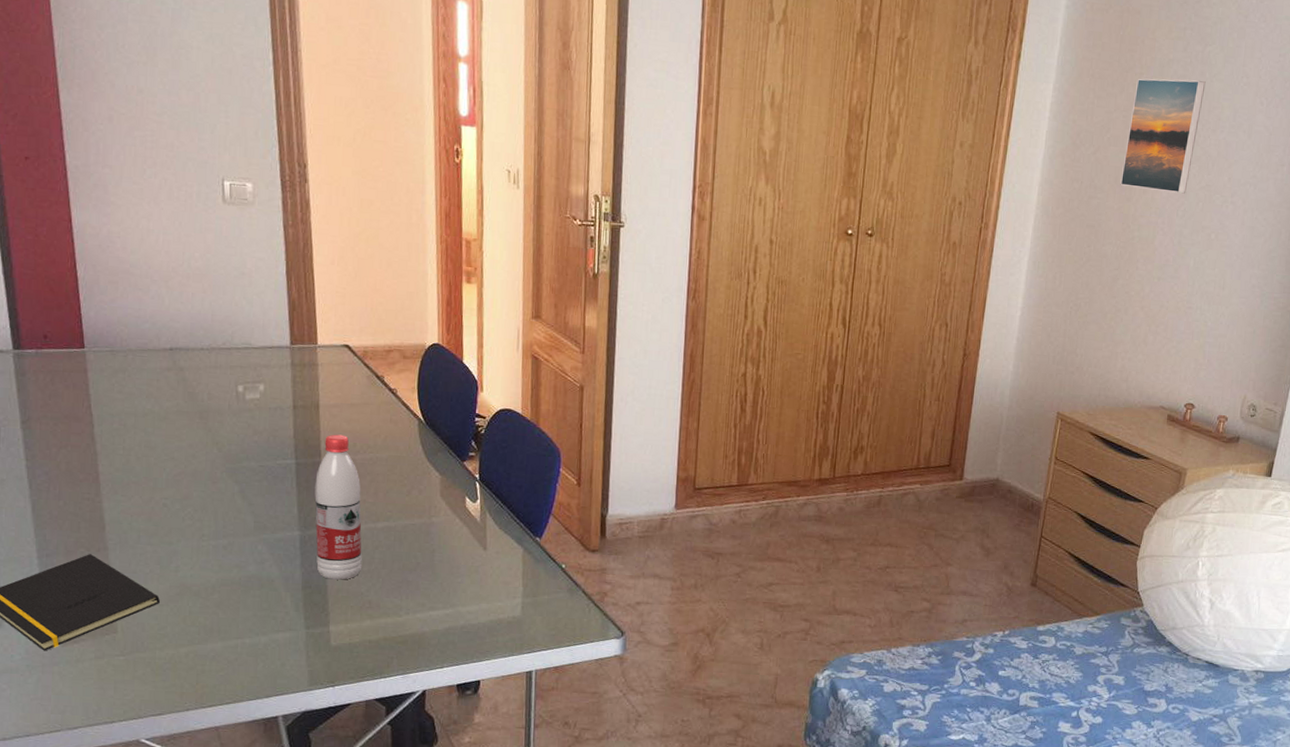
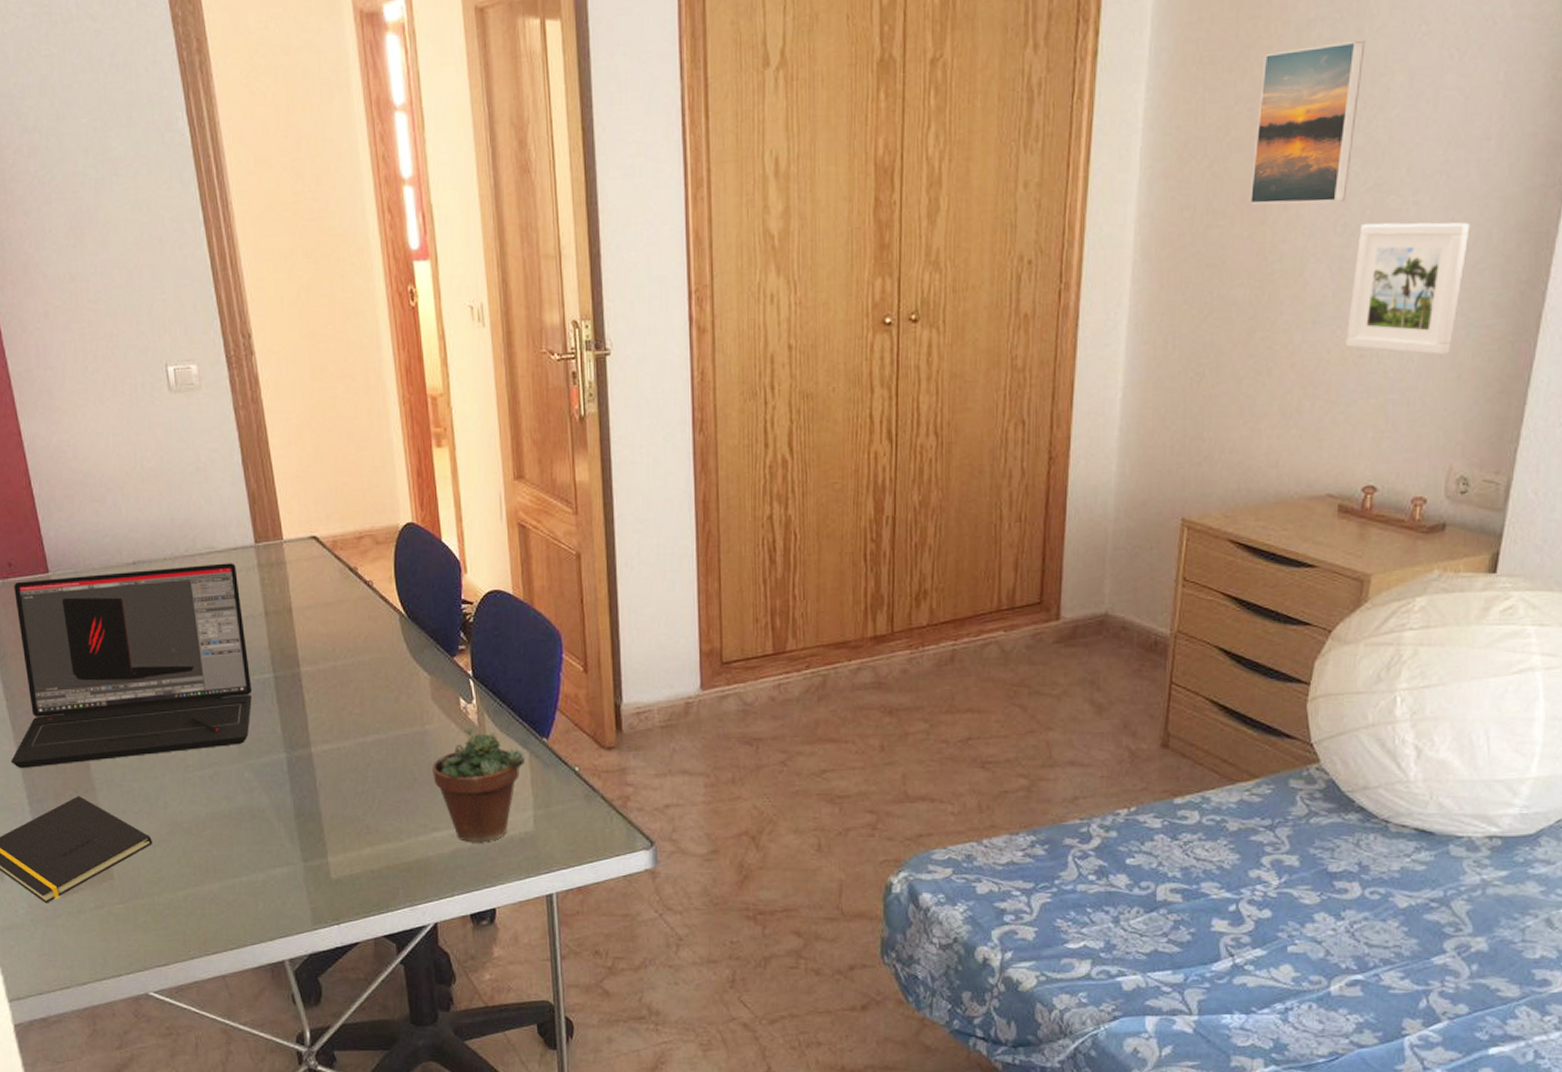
laptop: none [24,353,274,525] -> present [11,563,252,768]
water bottle: present [314,434,363,580] -> none [296,639,356,805]
succulent plant: none [434,500,519,623] -> present [432,701,526,843]
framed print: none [1180,212,1268,315] -> present [1346,222,1471,356]

